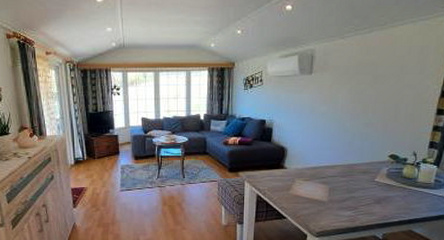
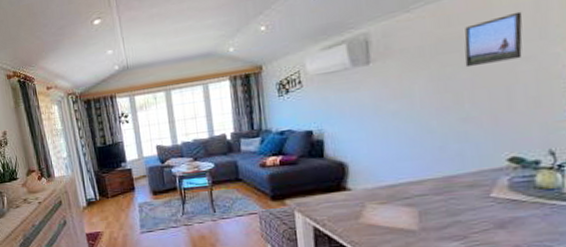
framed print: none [373,52,413,87] -> present [464,11,523,68]

